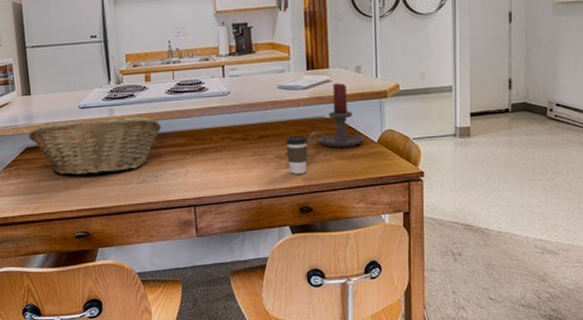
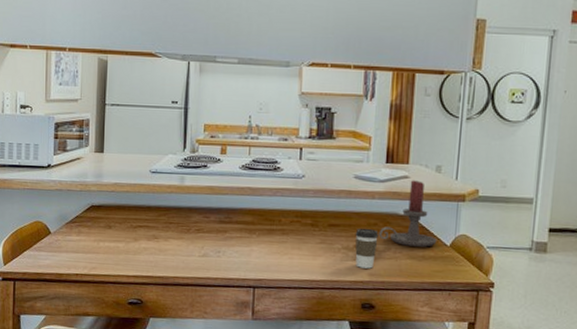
fruit basket: present [28,116,161,176] -> none [95,184,231,242]

